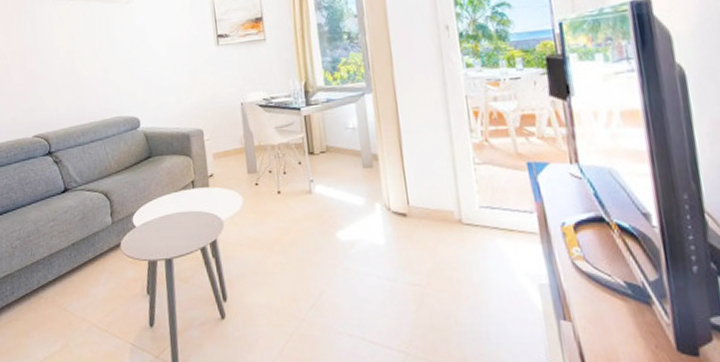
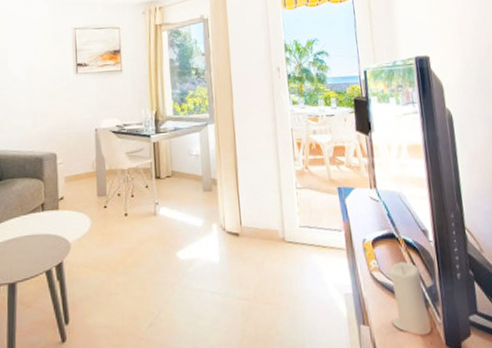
candle: none [595,250,658,337] -> present [387,262,433,336]

